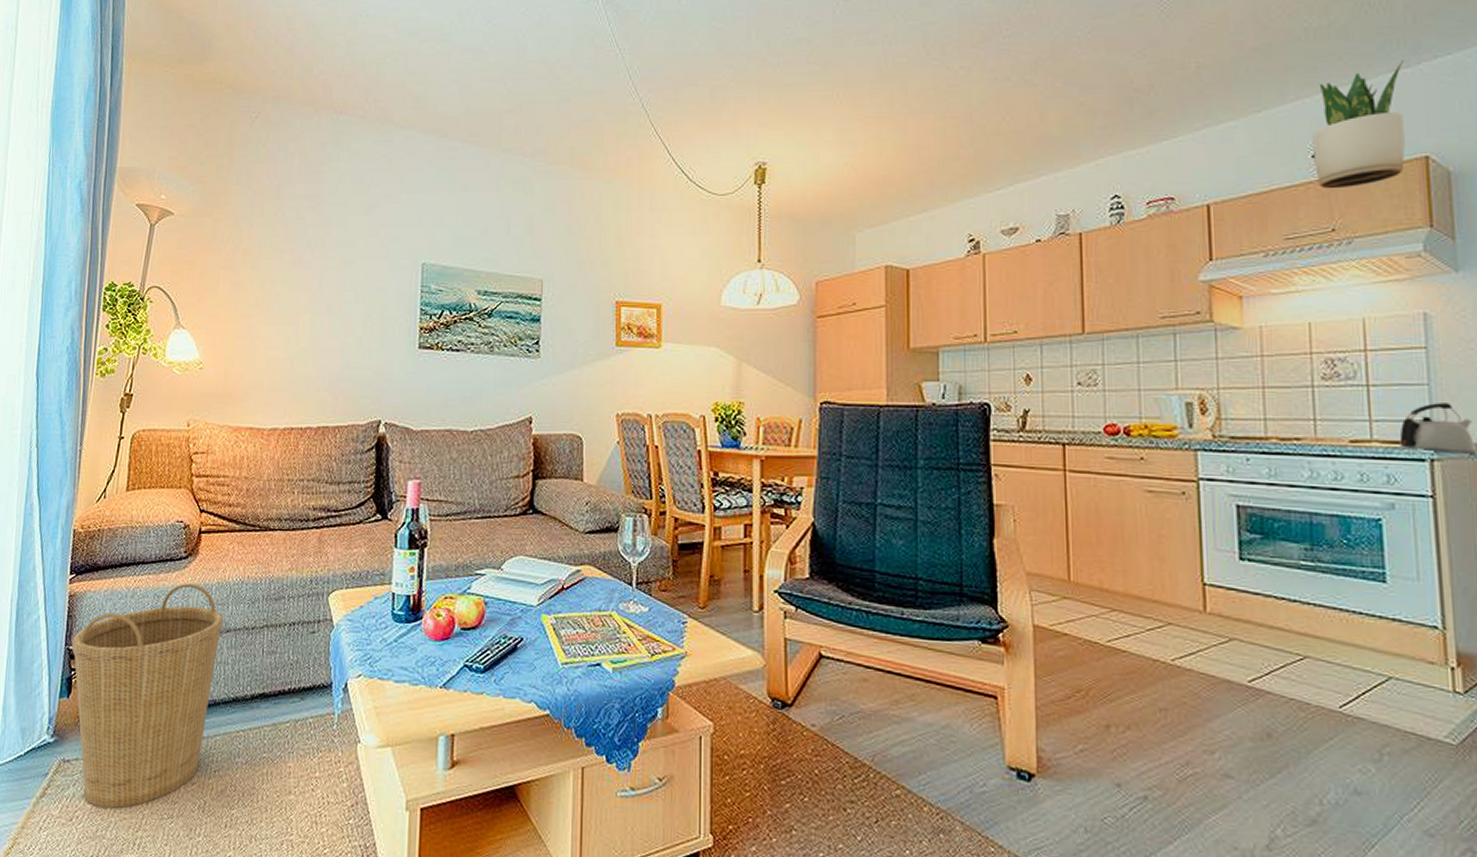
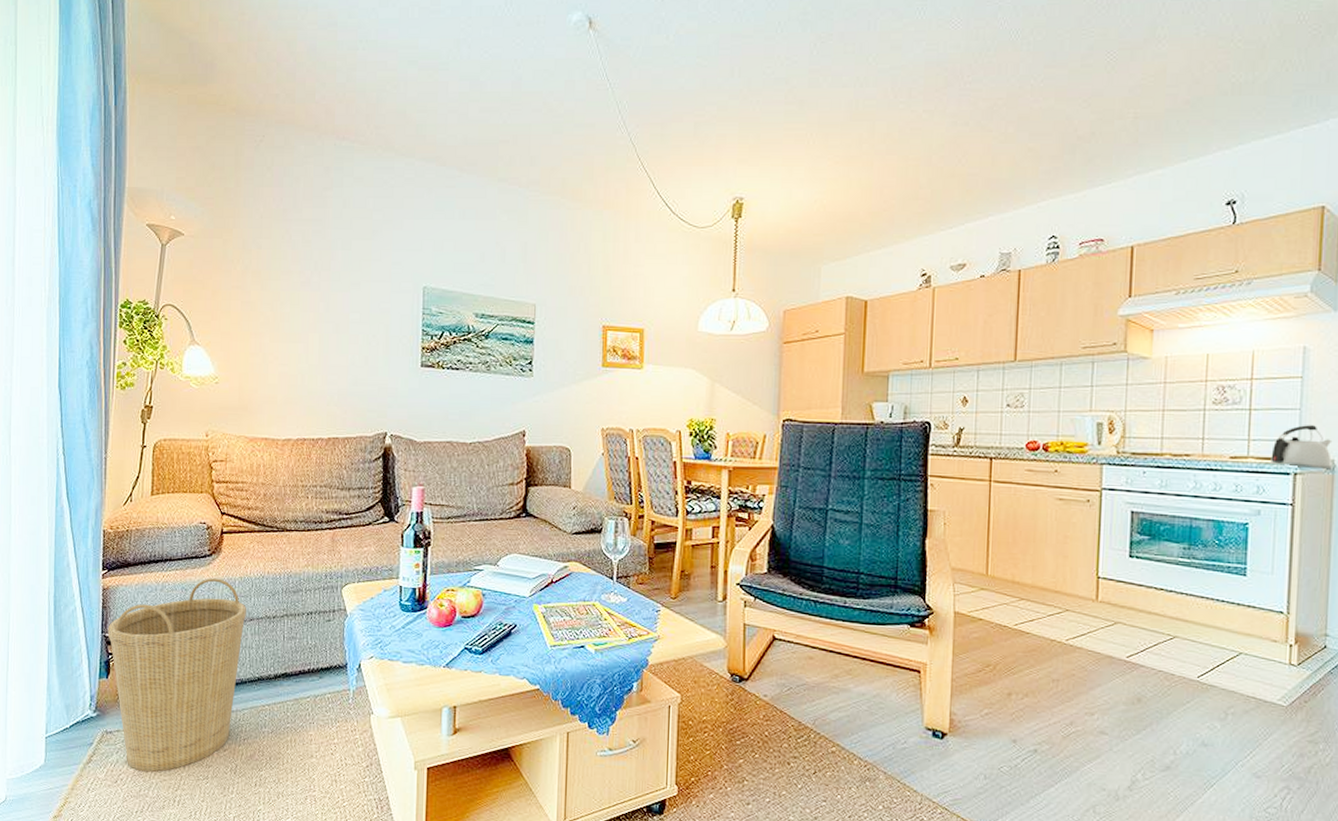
planter: present [1313,60,1405,189] -> none [1227,116,1314,234]

